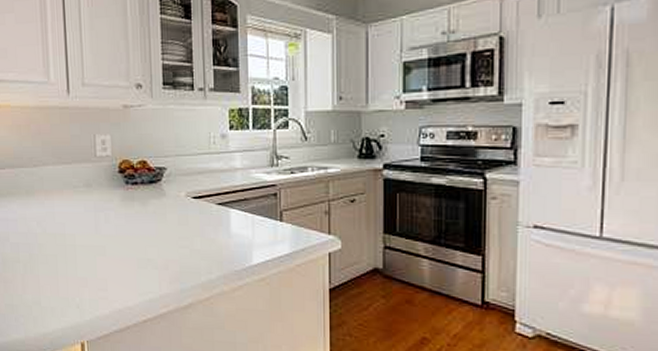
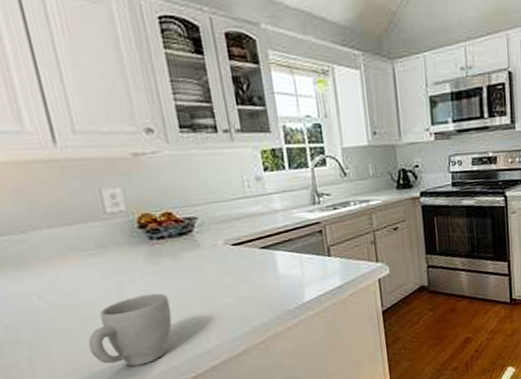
mug: none [66,234,134,300] -> present [88,293,172,367]

